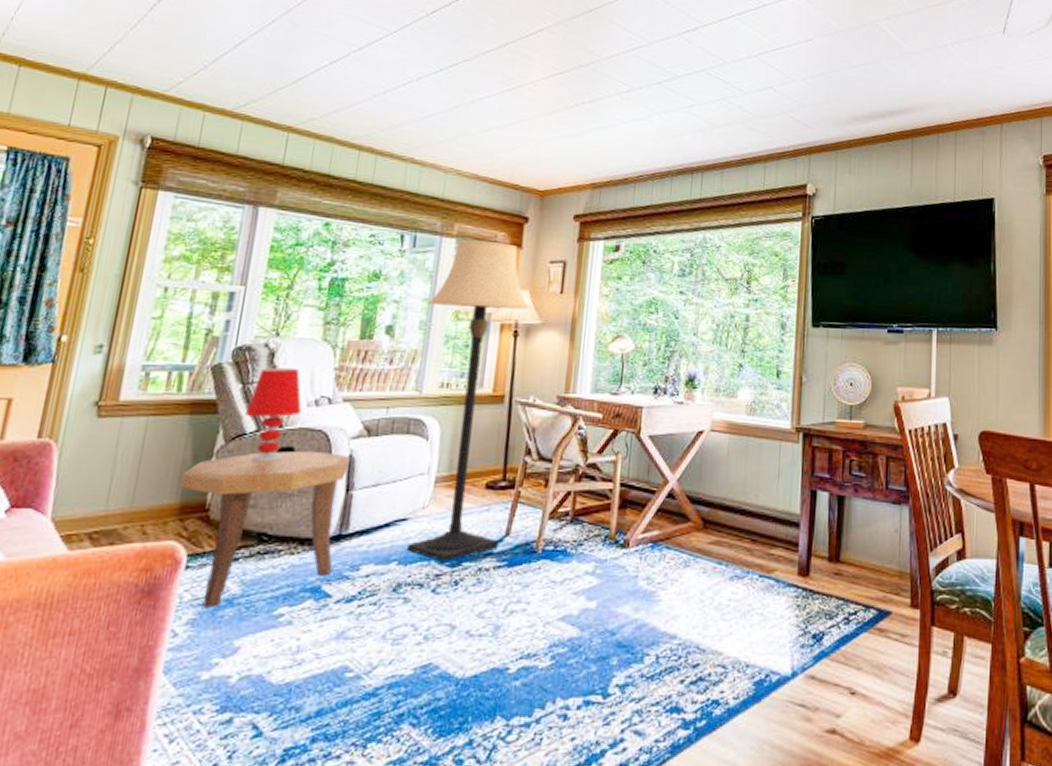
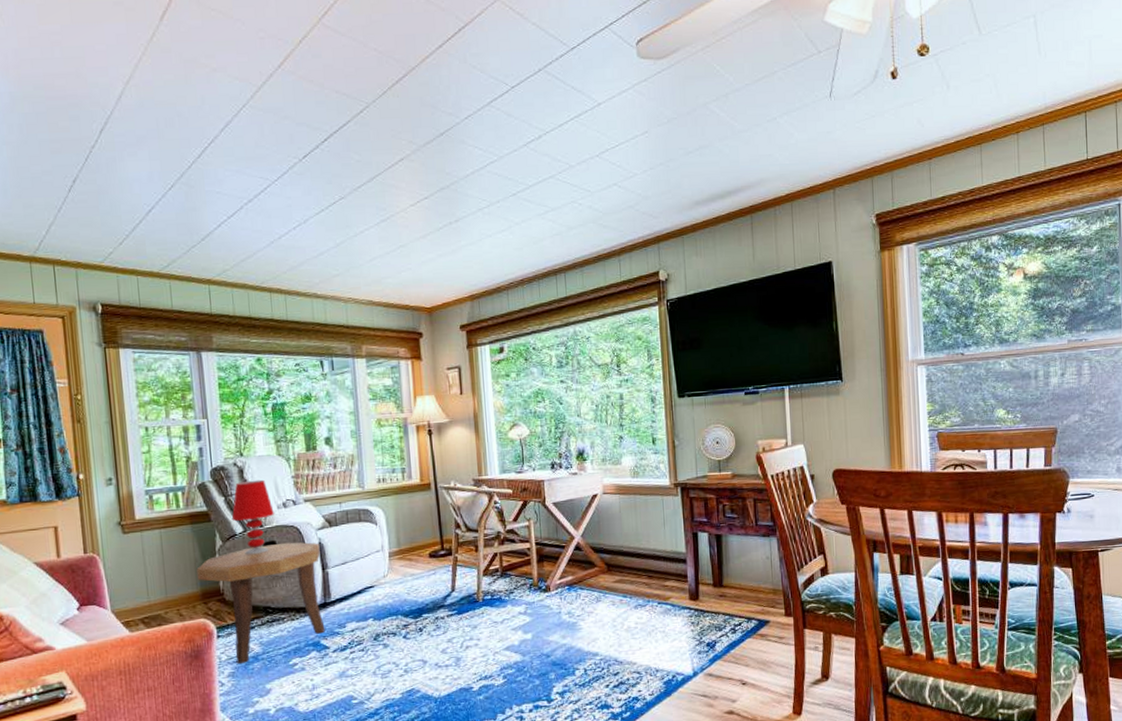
lamp: present [407,240,532,561] -> none [353,357,448,615]

